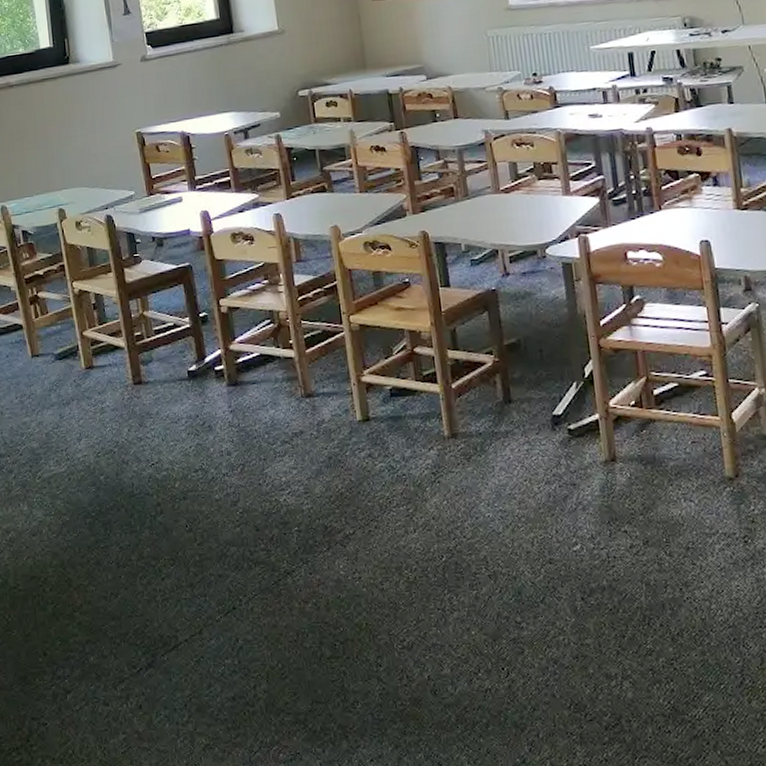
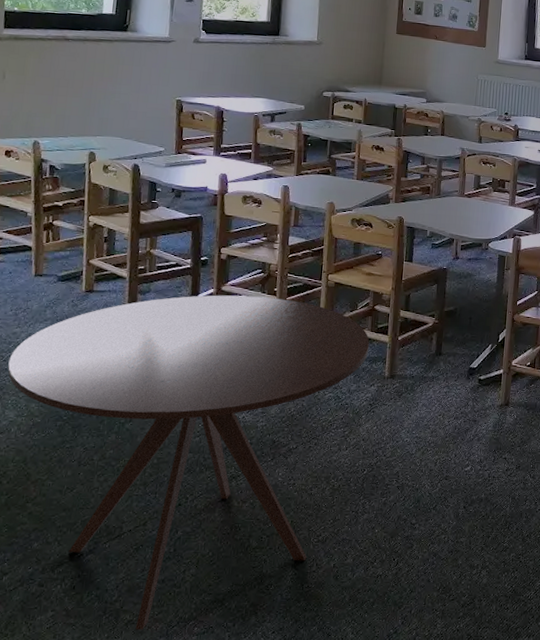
round table: none [25,351,418,756] -> present [8,295,370,630]

